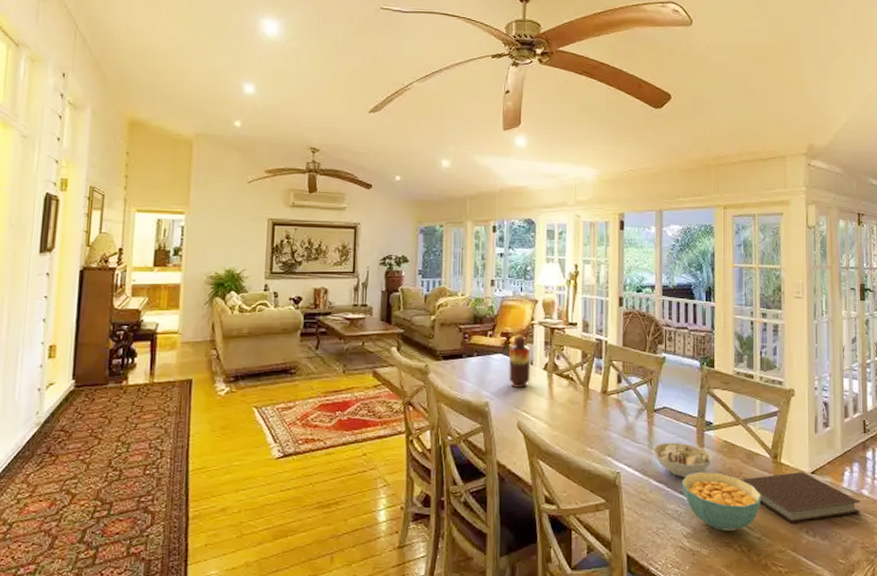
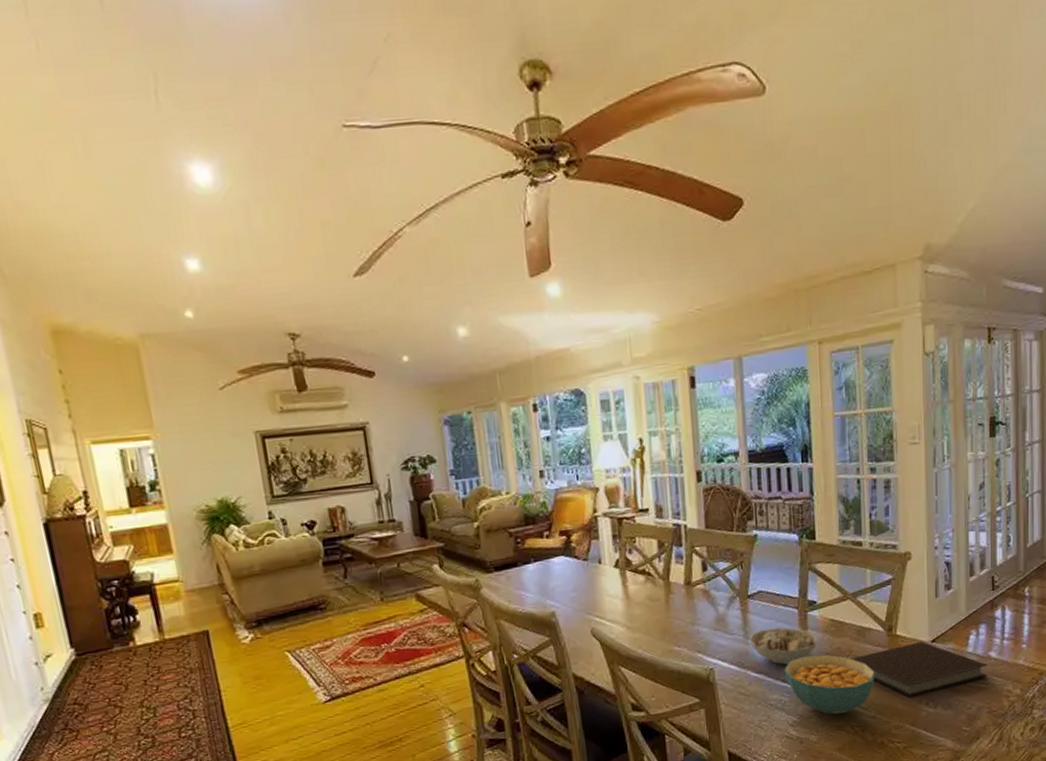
vase: present [509,336,531,388] -> none [571,532,600,592]

